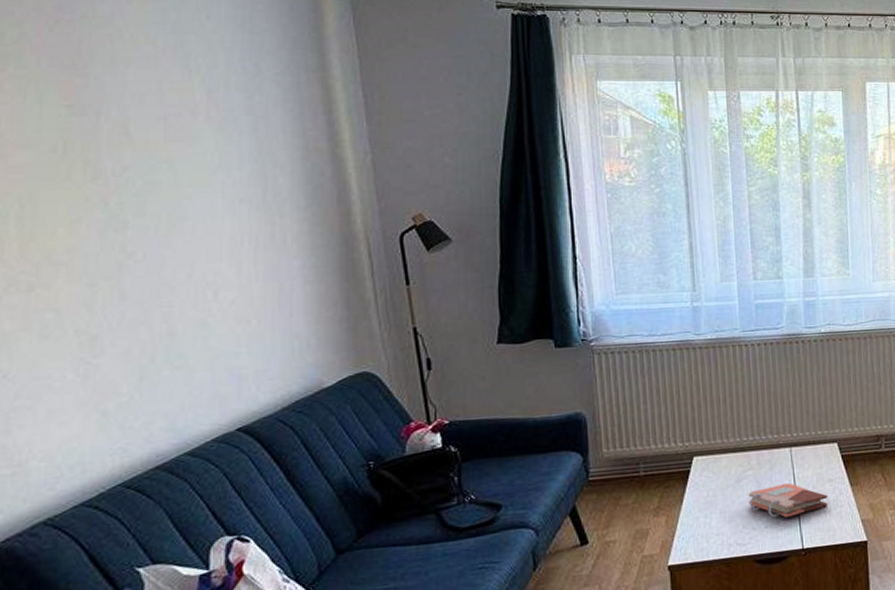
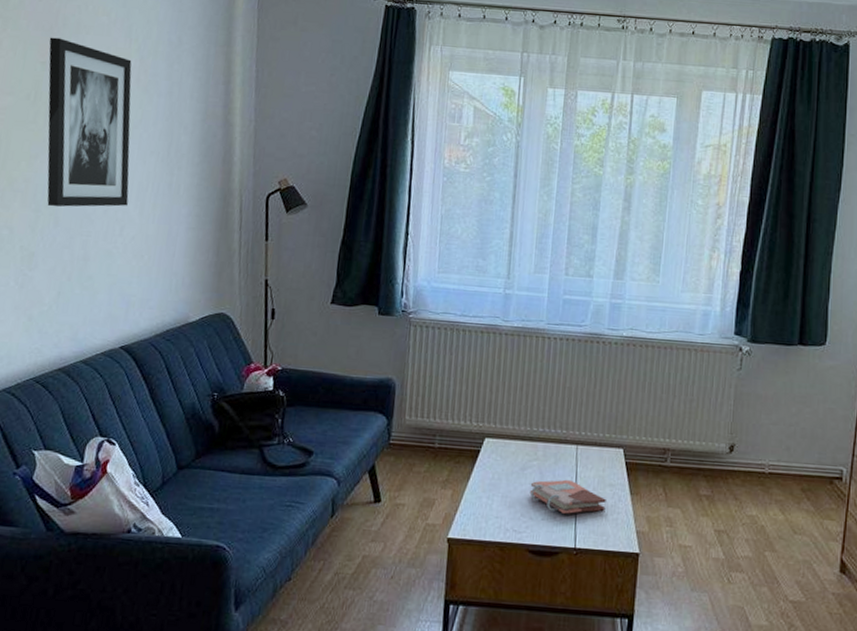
wall art: none [73,74,219,278] -> present [47,37,132,207]

